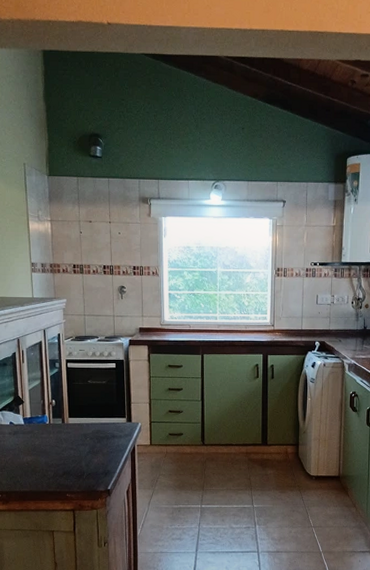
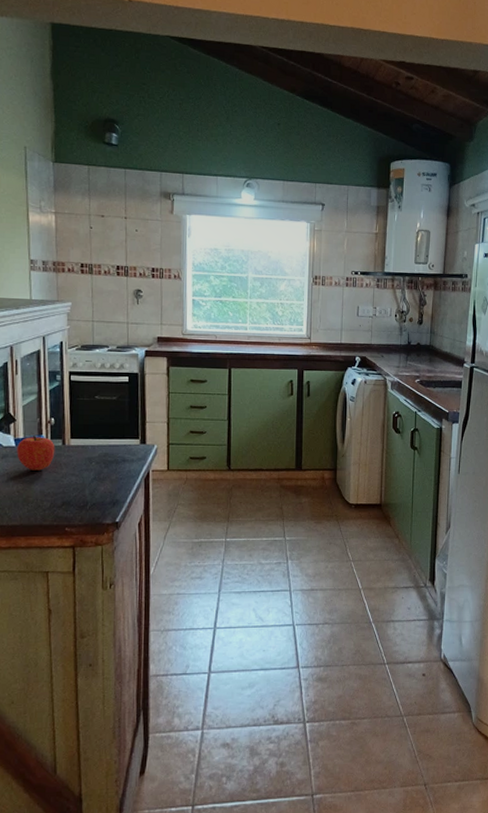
fruit: none [25,414,56,445] -> present [17,434,55,471]

